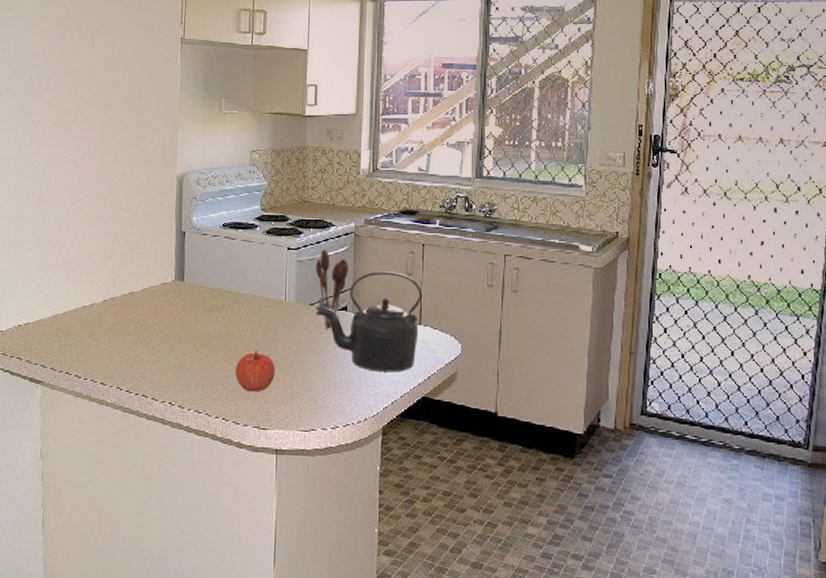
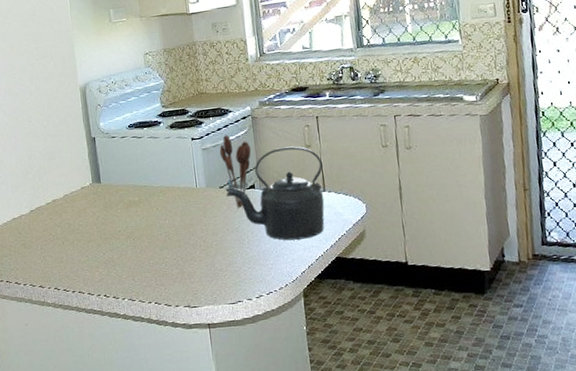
apple: present [235,350,275,392] -> none [160,236,197,275]

